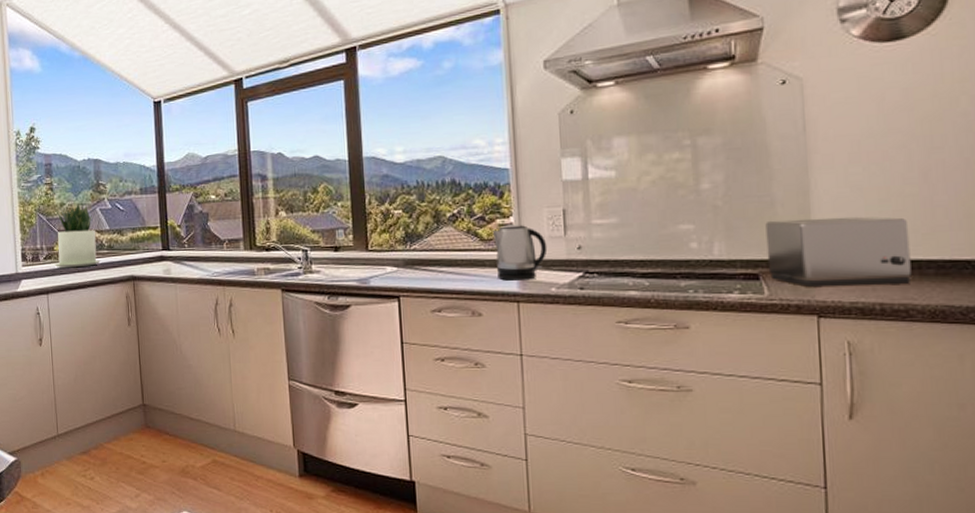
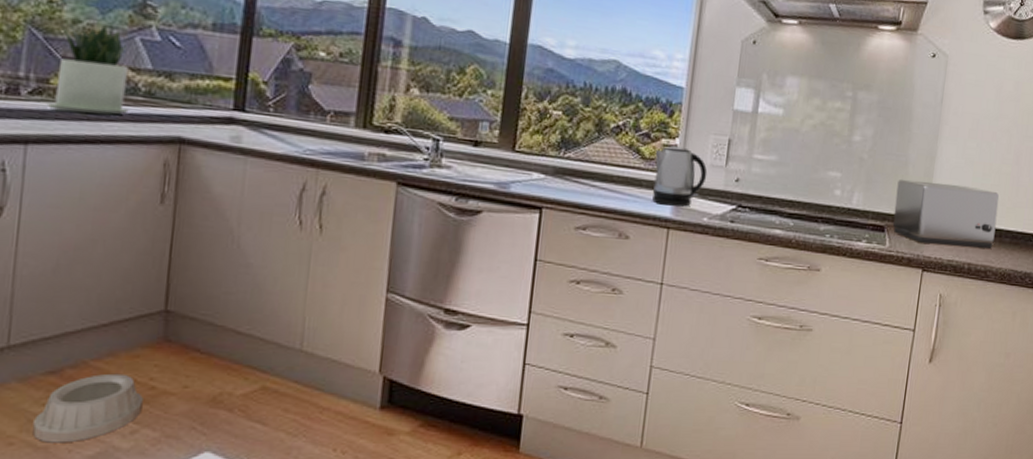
pet bowl: none [79,452,140,504] -> present [32,373,143,443]

